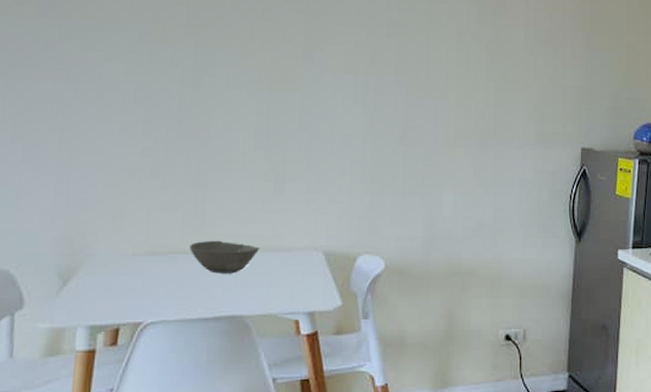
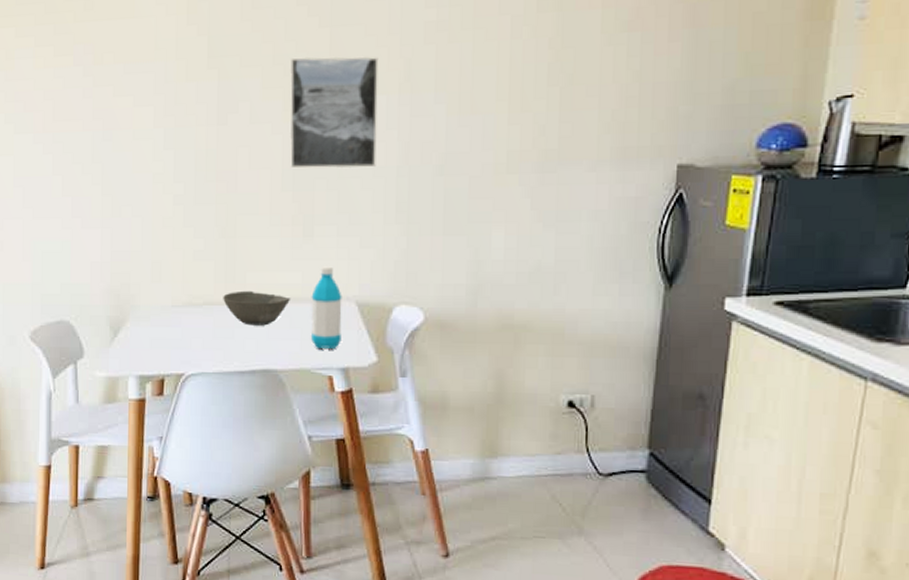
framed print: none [263,35,348,134] -> present [289,56,379,169]
water bottle: none [279,219,310,295] -> present [311,266,342,350]

